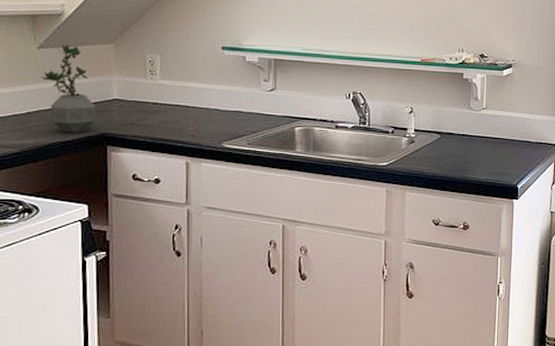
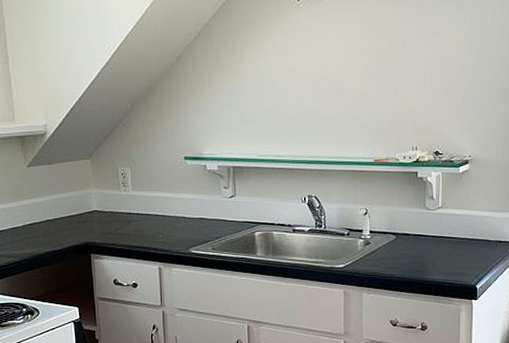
potted plant: present [41,44,97,132] -> none [32,162,81,242]

